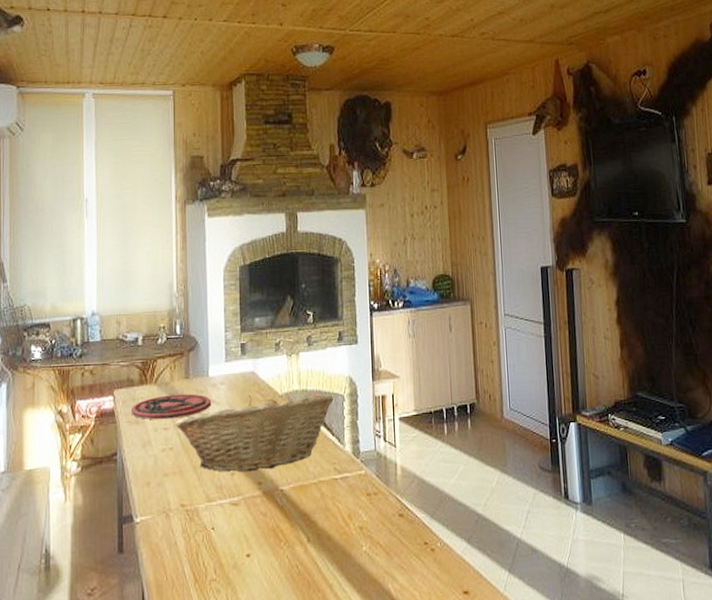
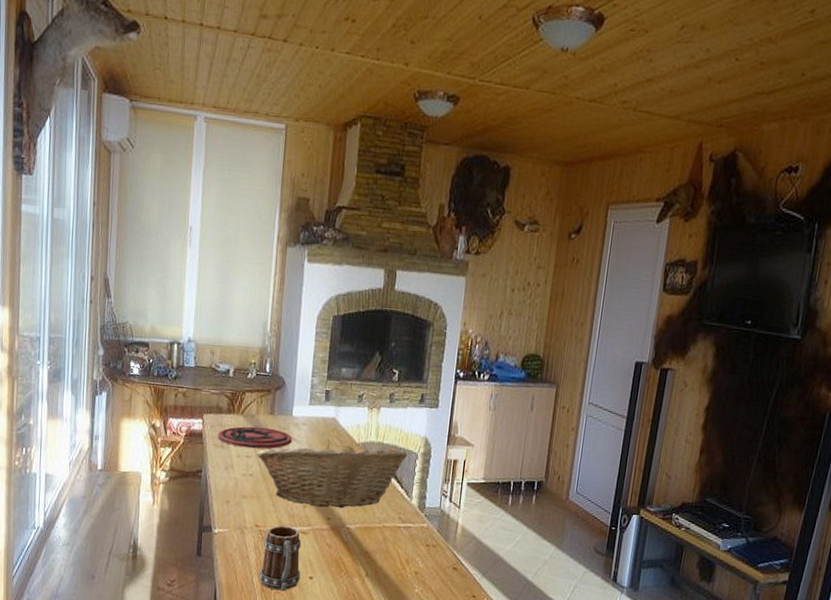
mug: none [190,500,237,578] -> present [259,526,302,592]

